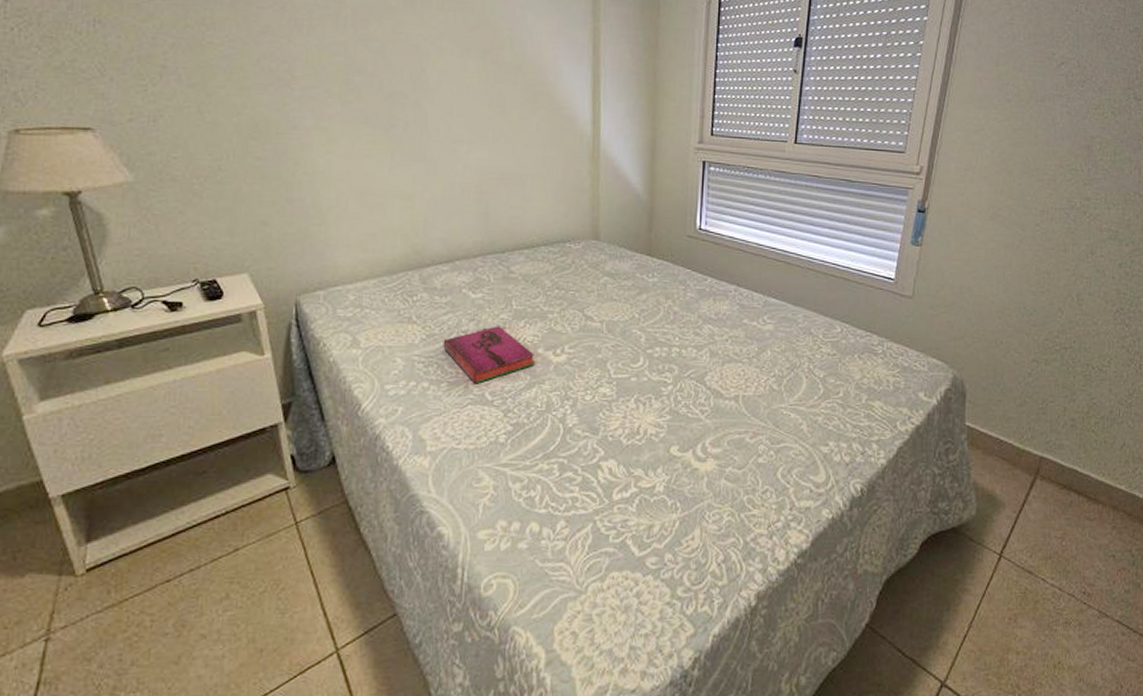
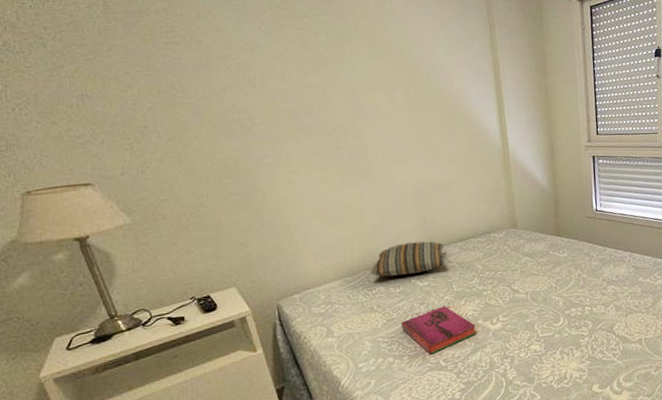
pillow: none [413,243,507,282] -> present [370,241,446,277]

